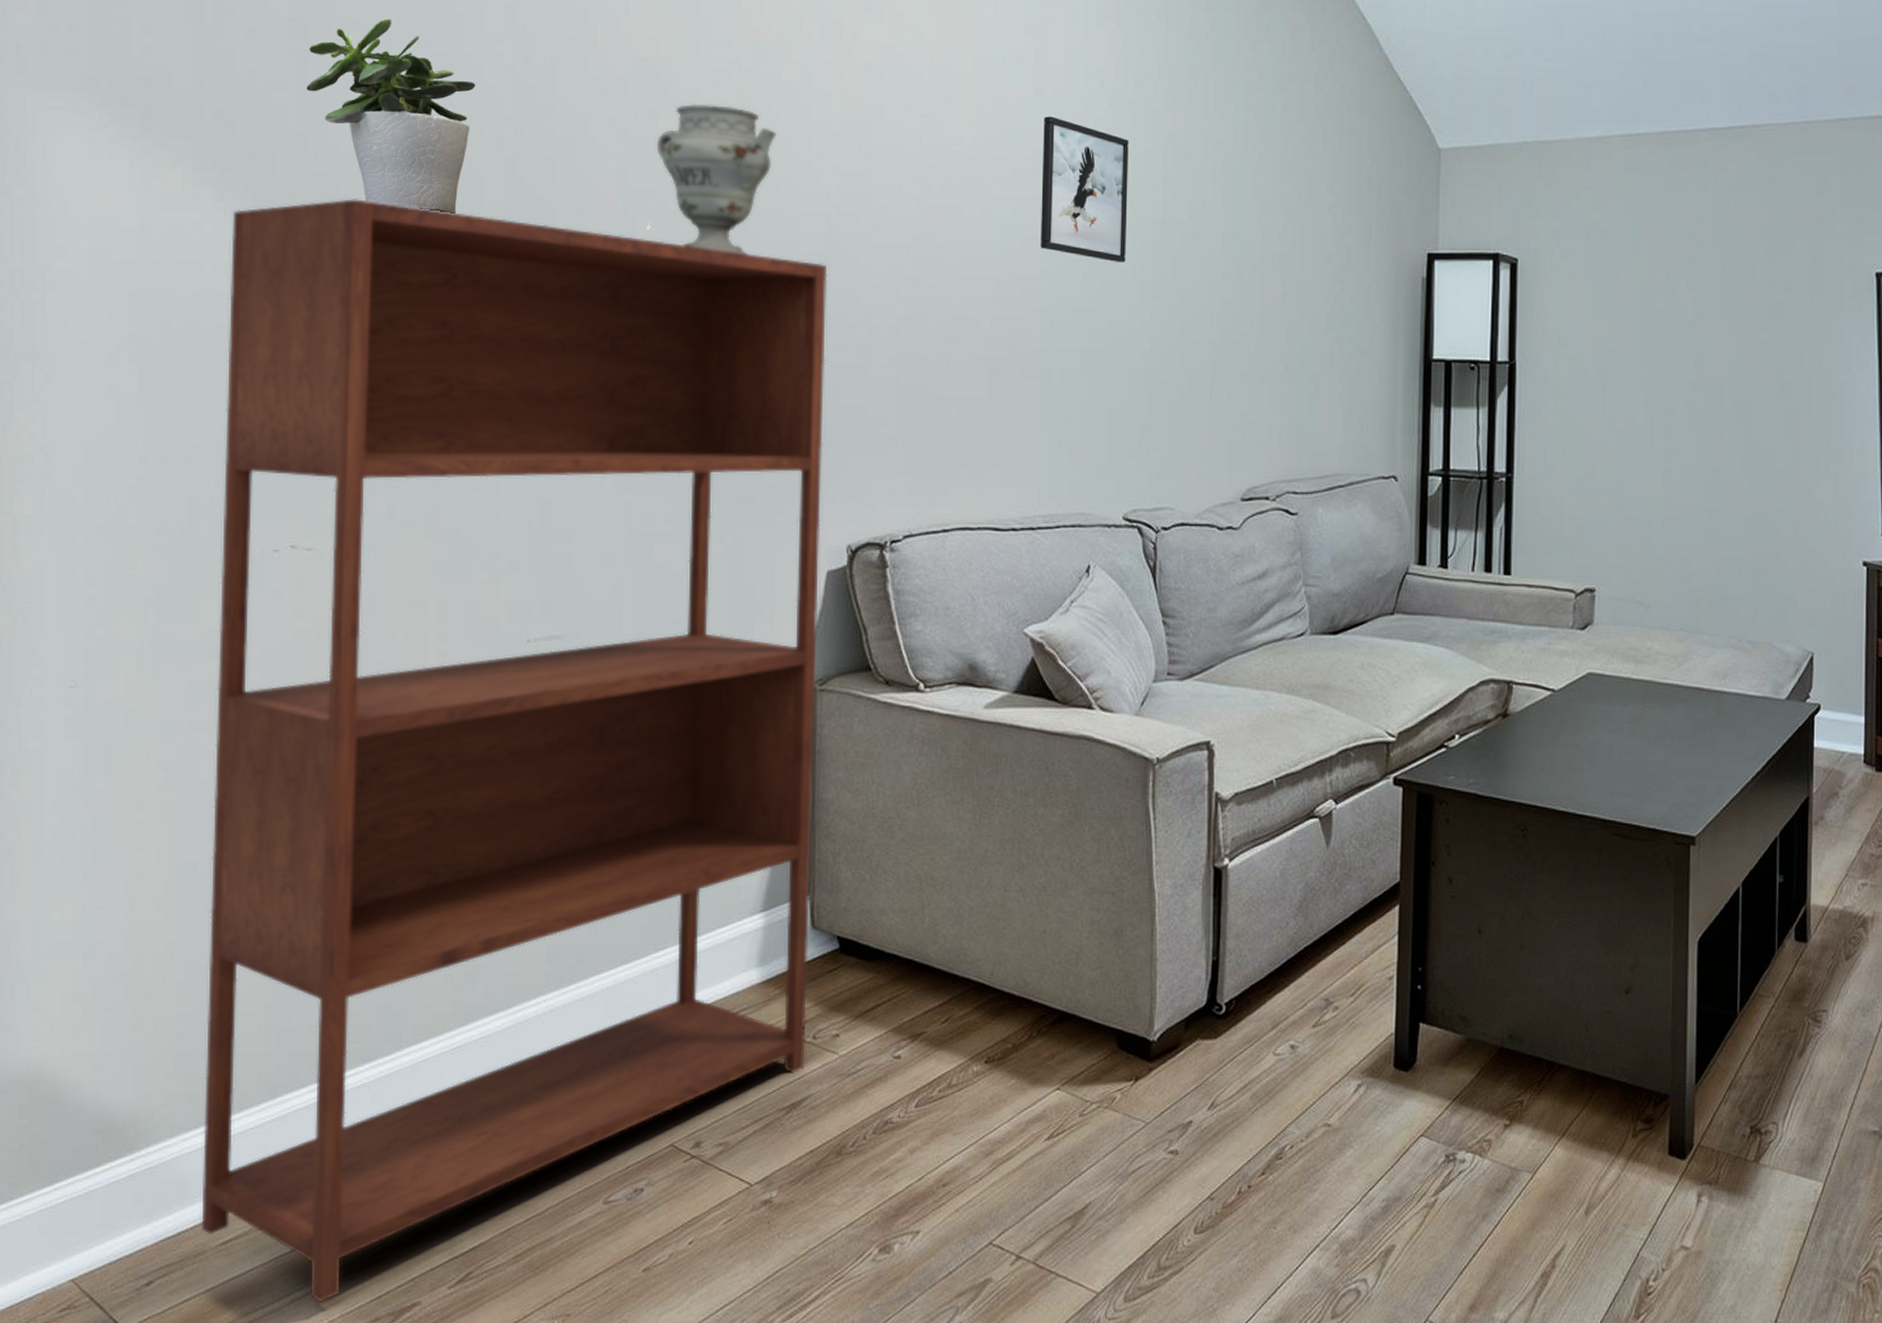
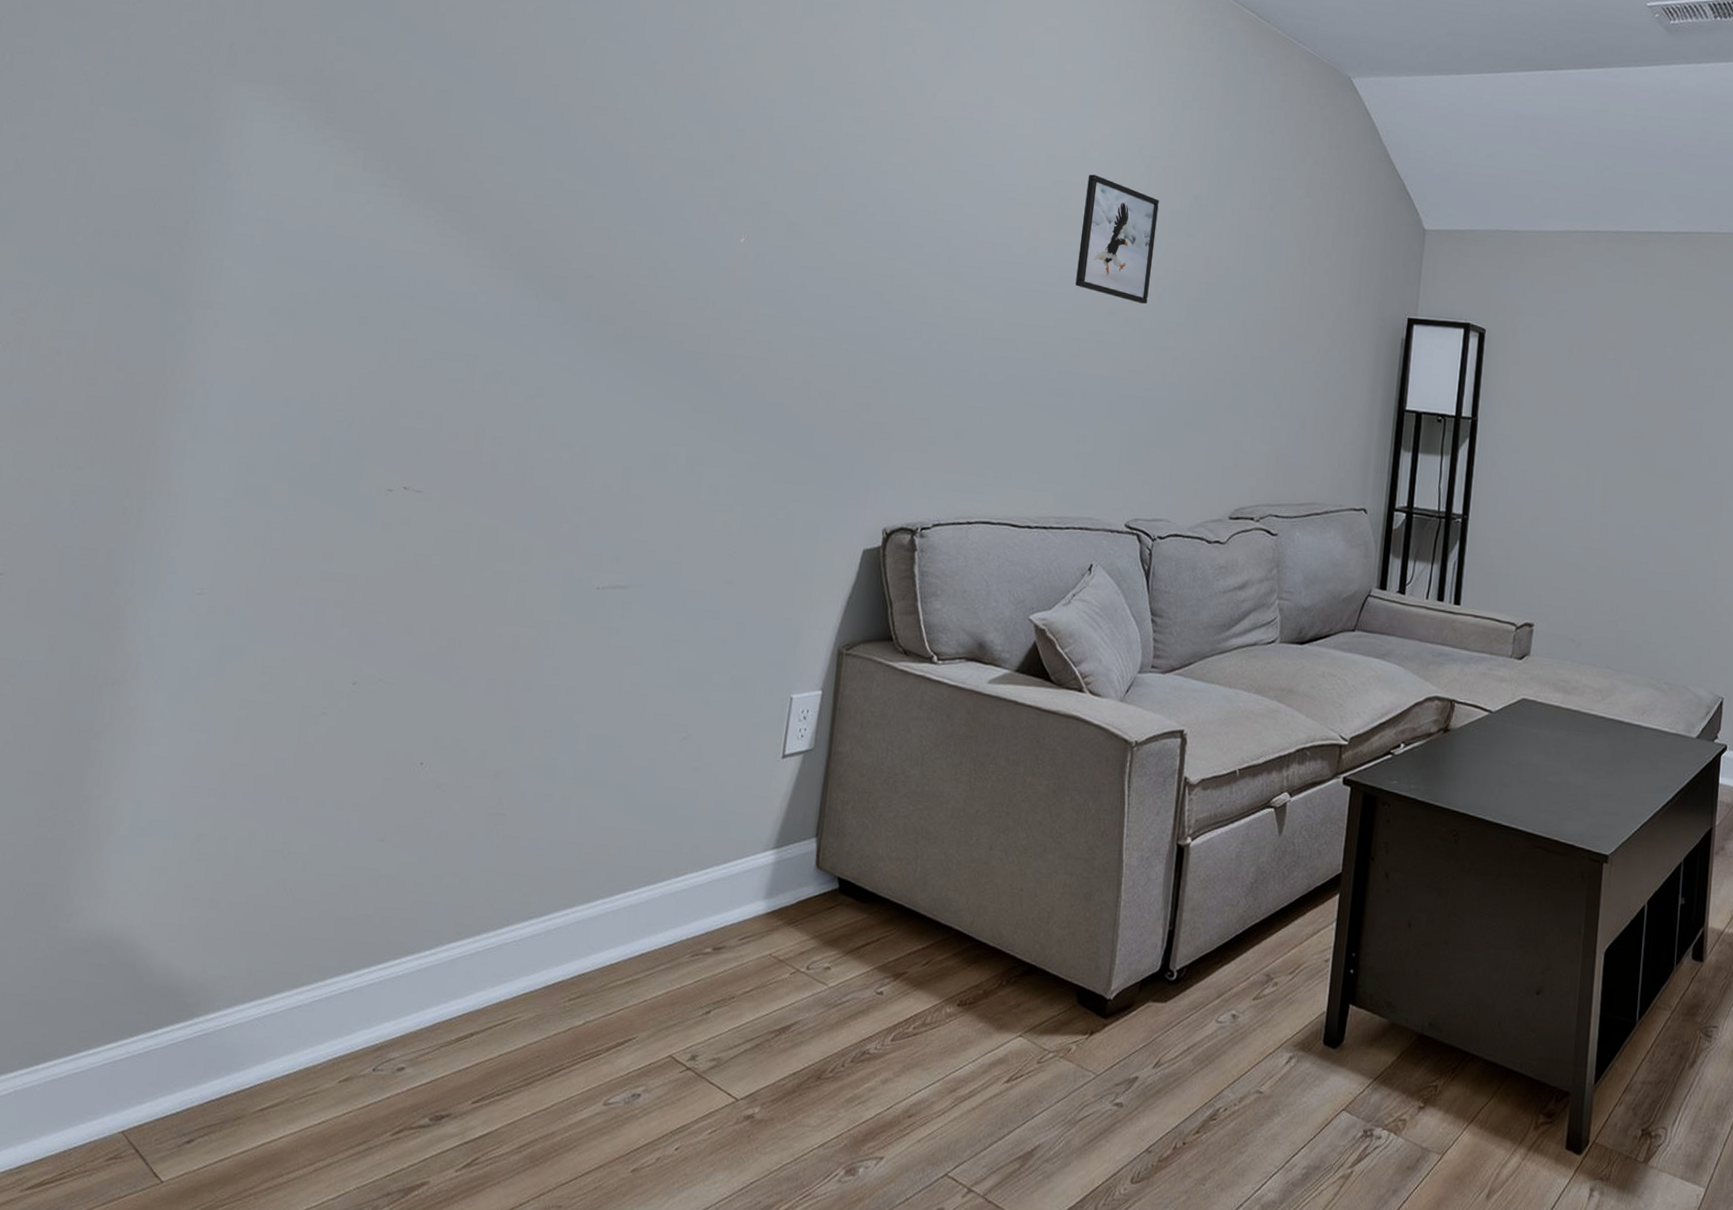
bookshelf: present [201,199,828,1303] -> none [243,194,891,1174]
potted plant: present [306,18,476,214] -> none [468,46,611,215]
decorative vase: present [656,103,776,255] -> none [756,138,860,270]

